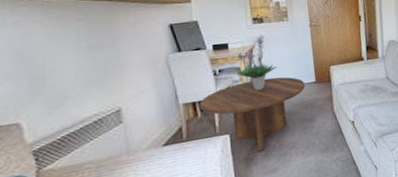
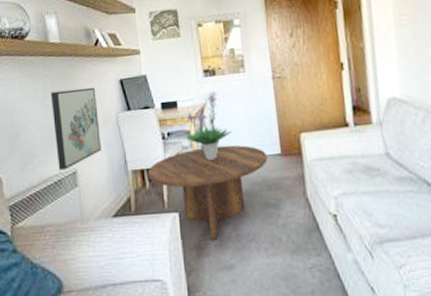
wall art: none [86,30,149,110] -> present [50,87,101,170]

